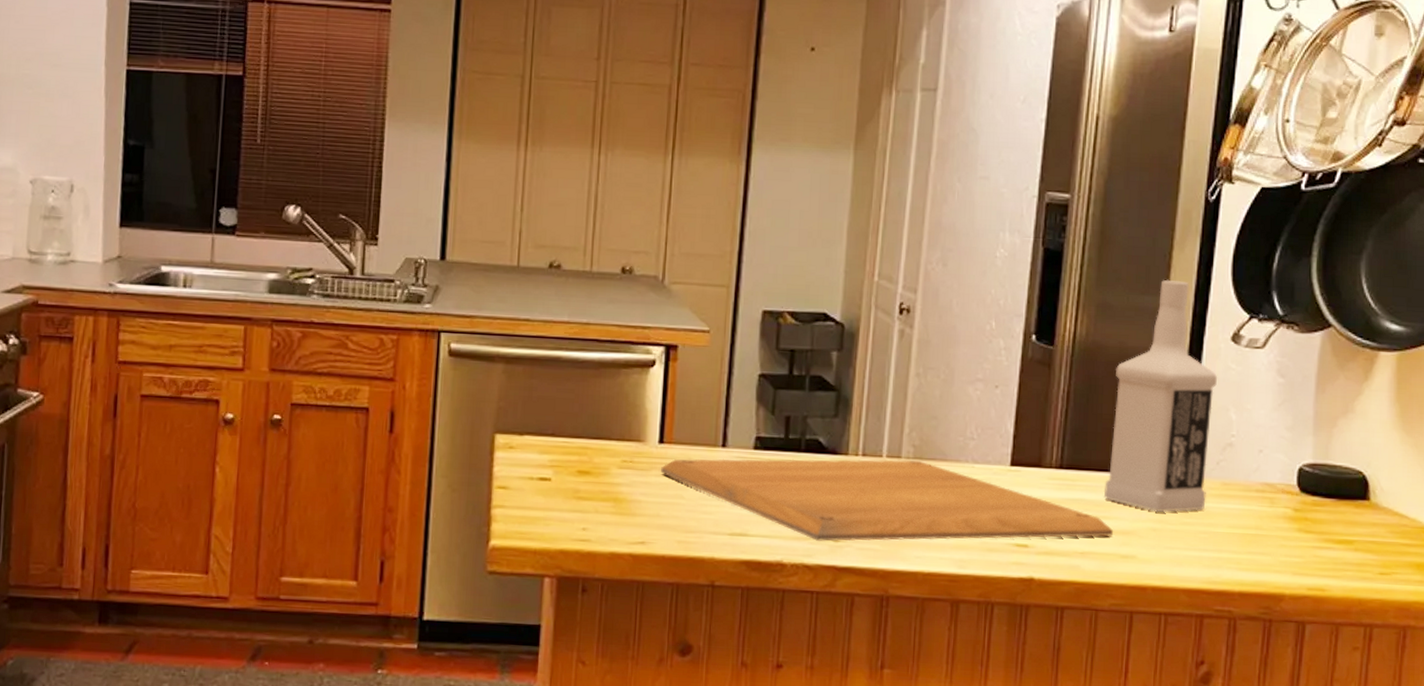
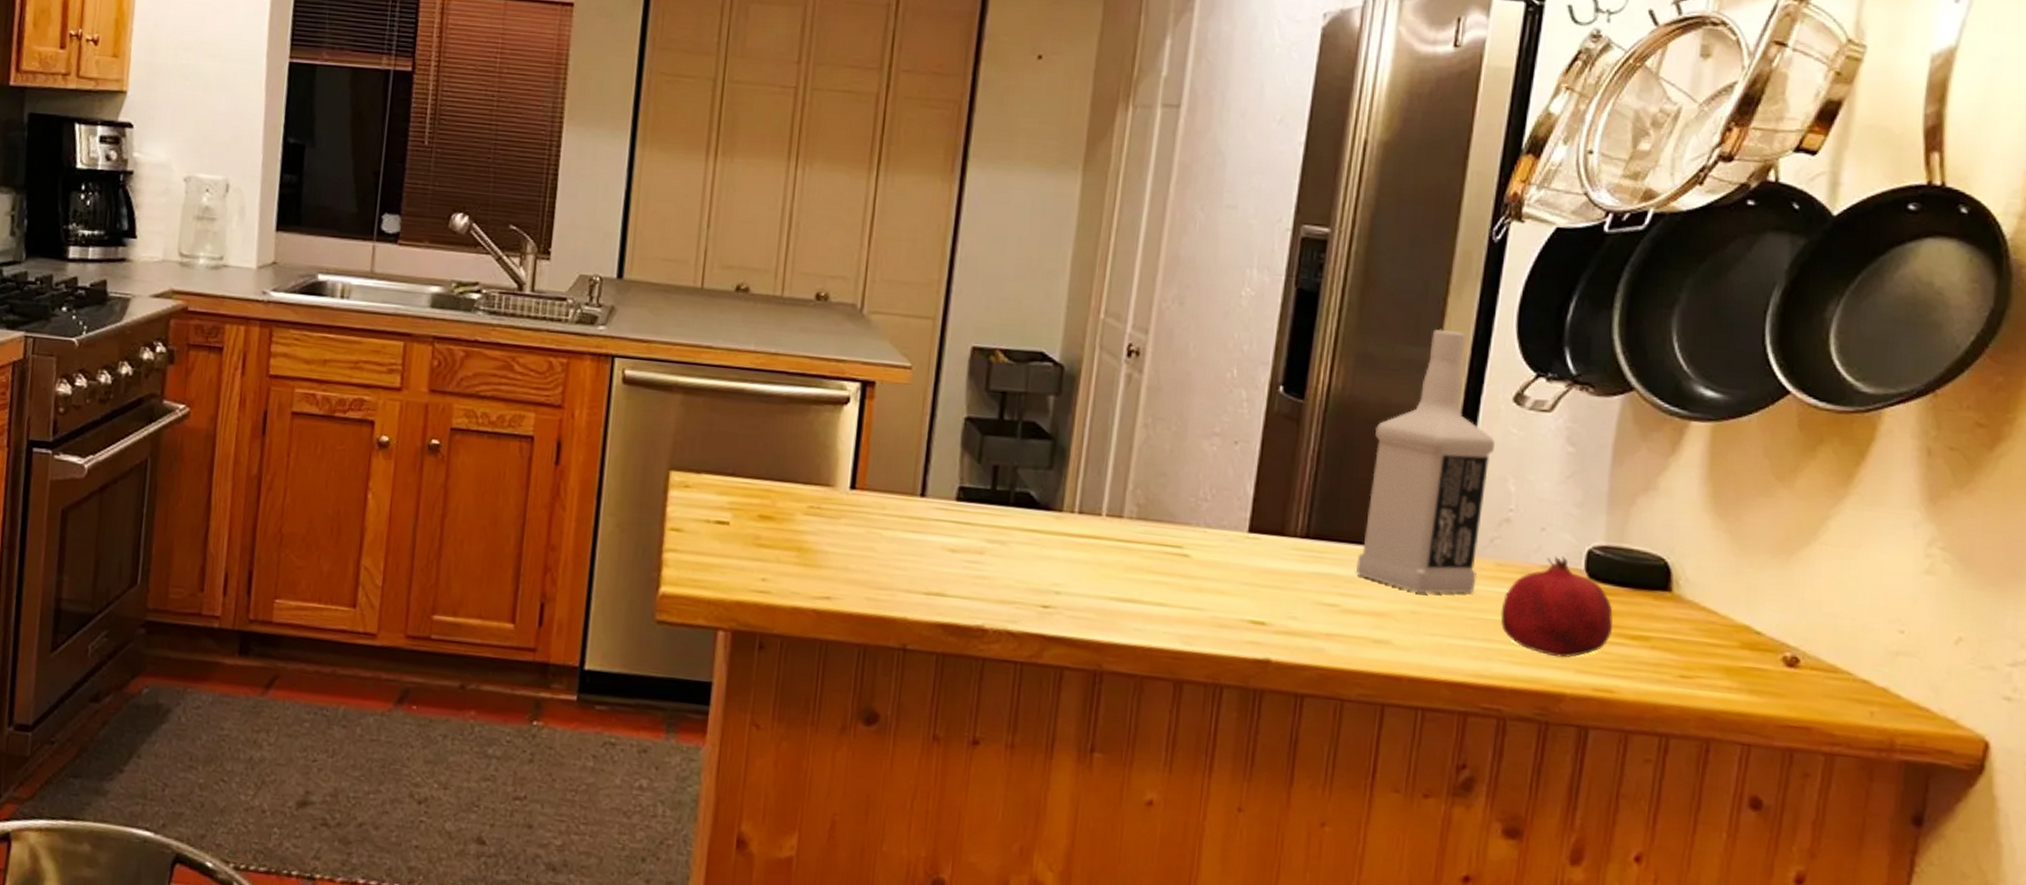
chopping board: present [661,458,1114,542] -> none [851,508,1366,619]
fruit: none [1228,474,1322,563] -> present [1500,556,1613,658]

